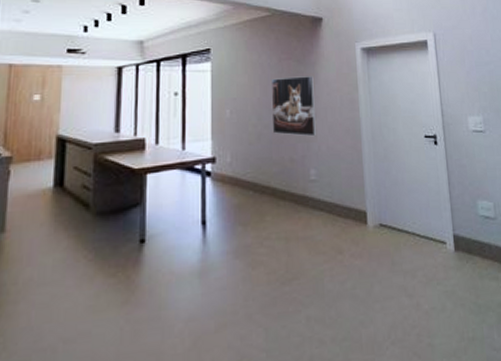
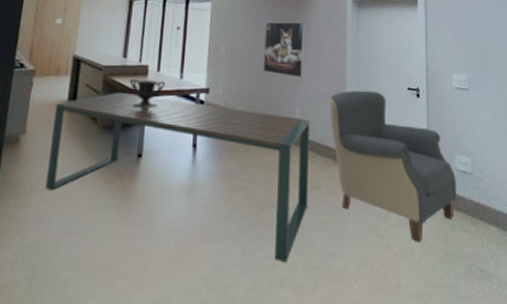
dining table: none [34,171,331,339] -> present [46,91,310,263]
decorative urn: none [125,154,167,188] -> present [129,79,166,109]
chair: none [346,142,483,297] -> present [330,90,457,243]

